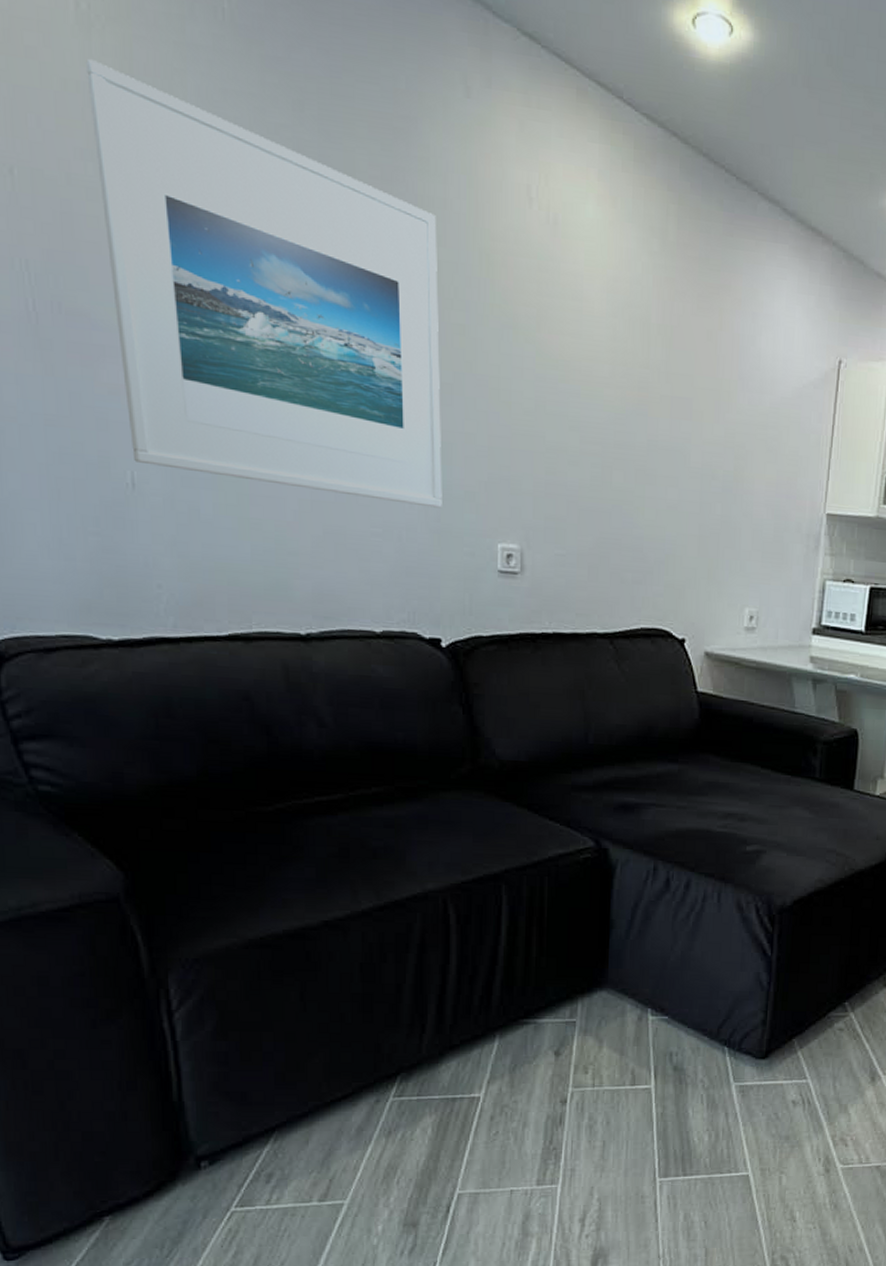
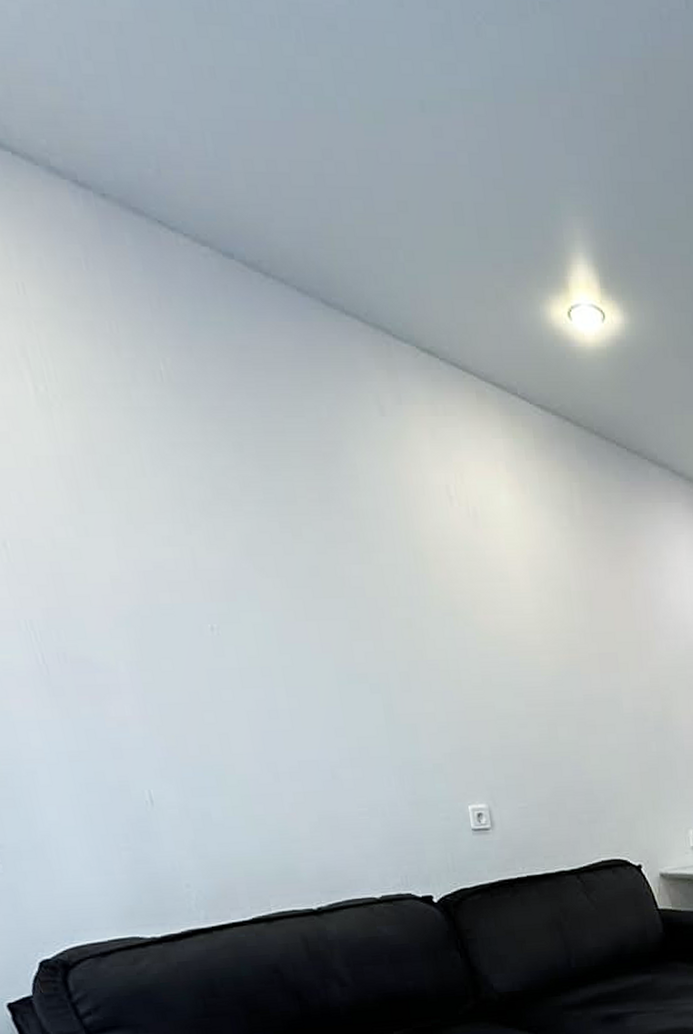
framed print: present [86,59,442,508] -> none [52,436,416,783]

